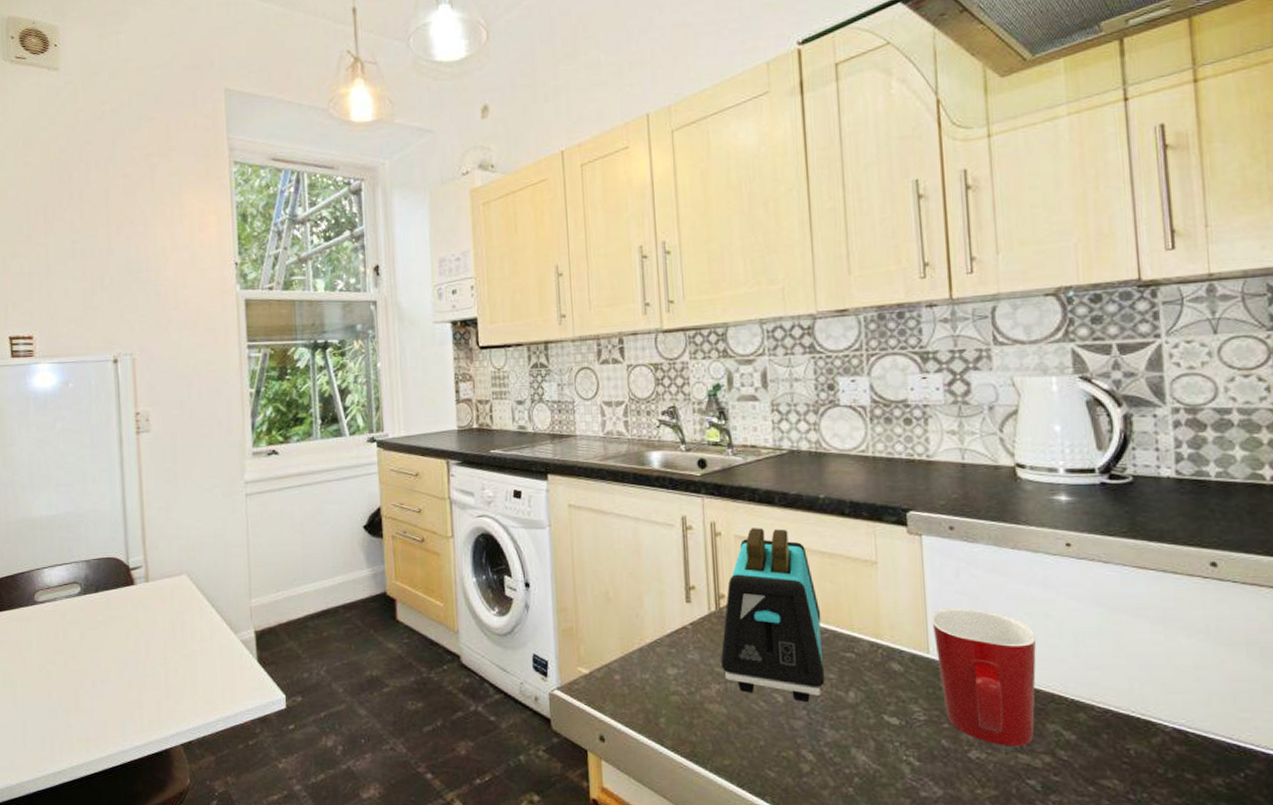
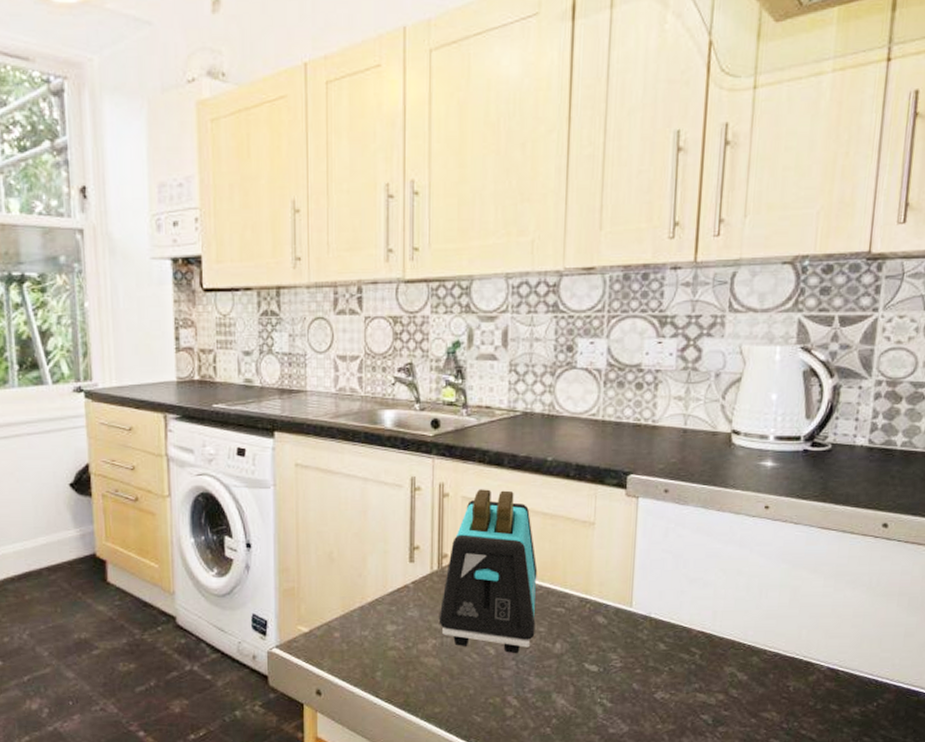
mug: present [931,608,1037,747] -> none [637,566,727,687]

